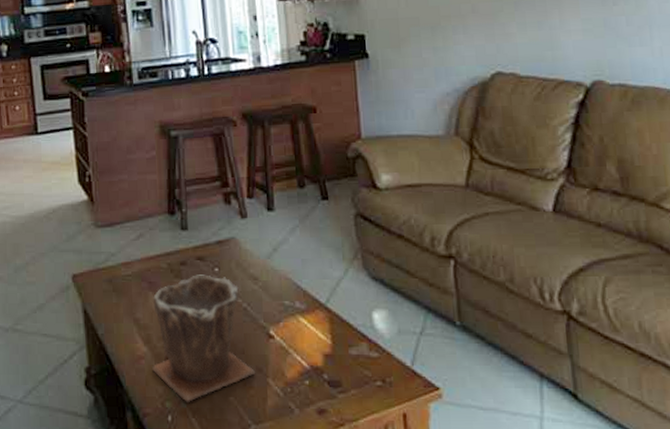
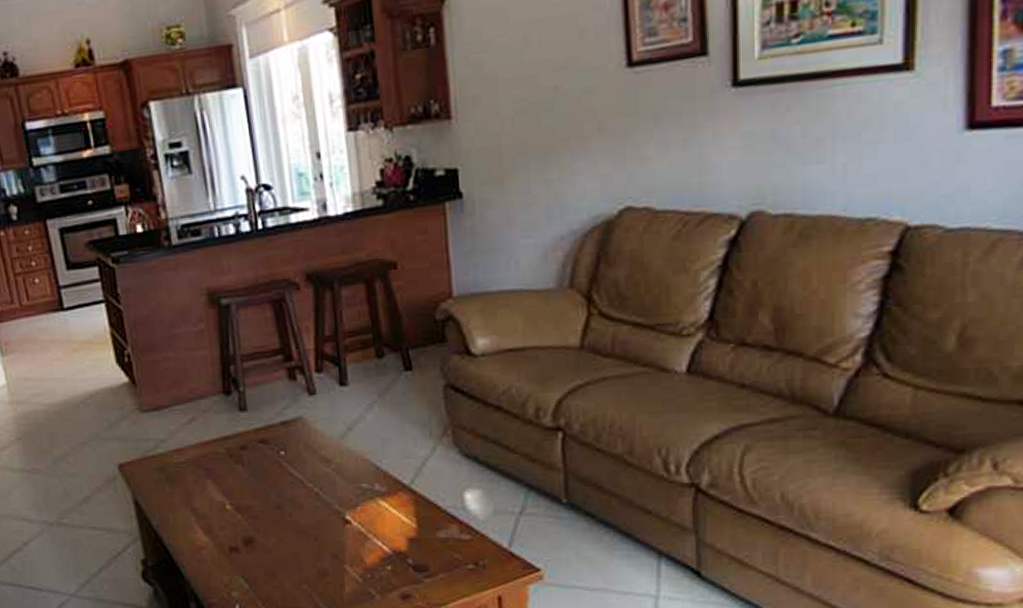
plant pot: present [152,274,255,402] -> none [211,458,330,591]

